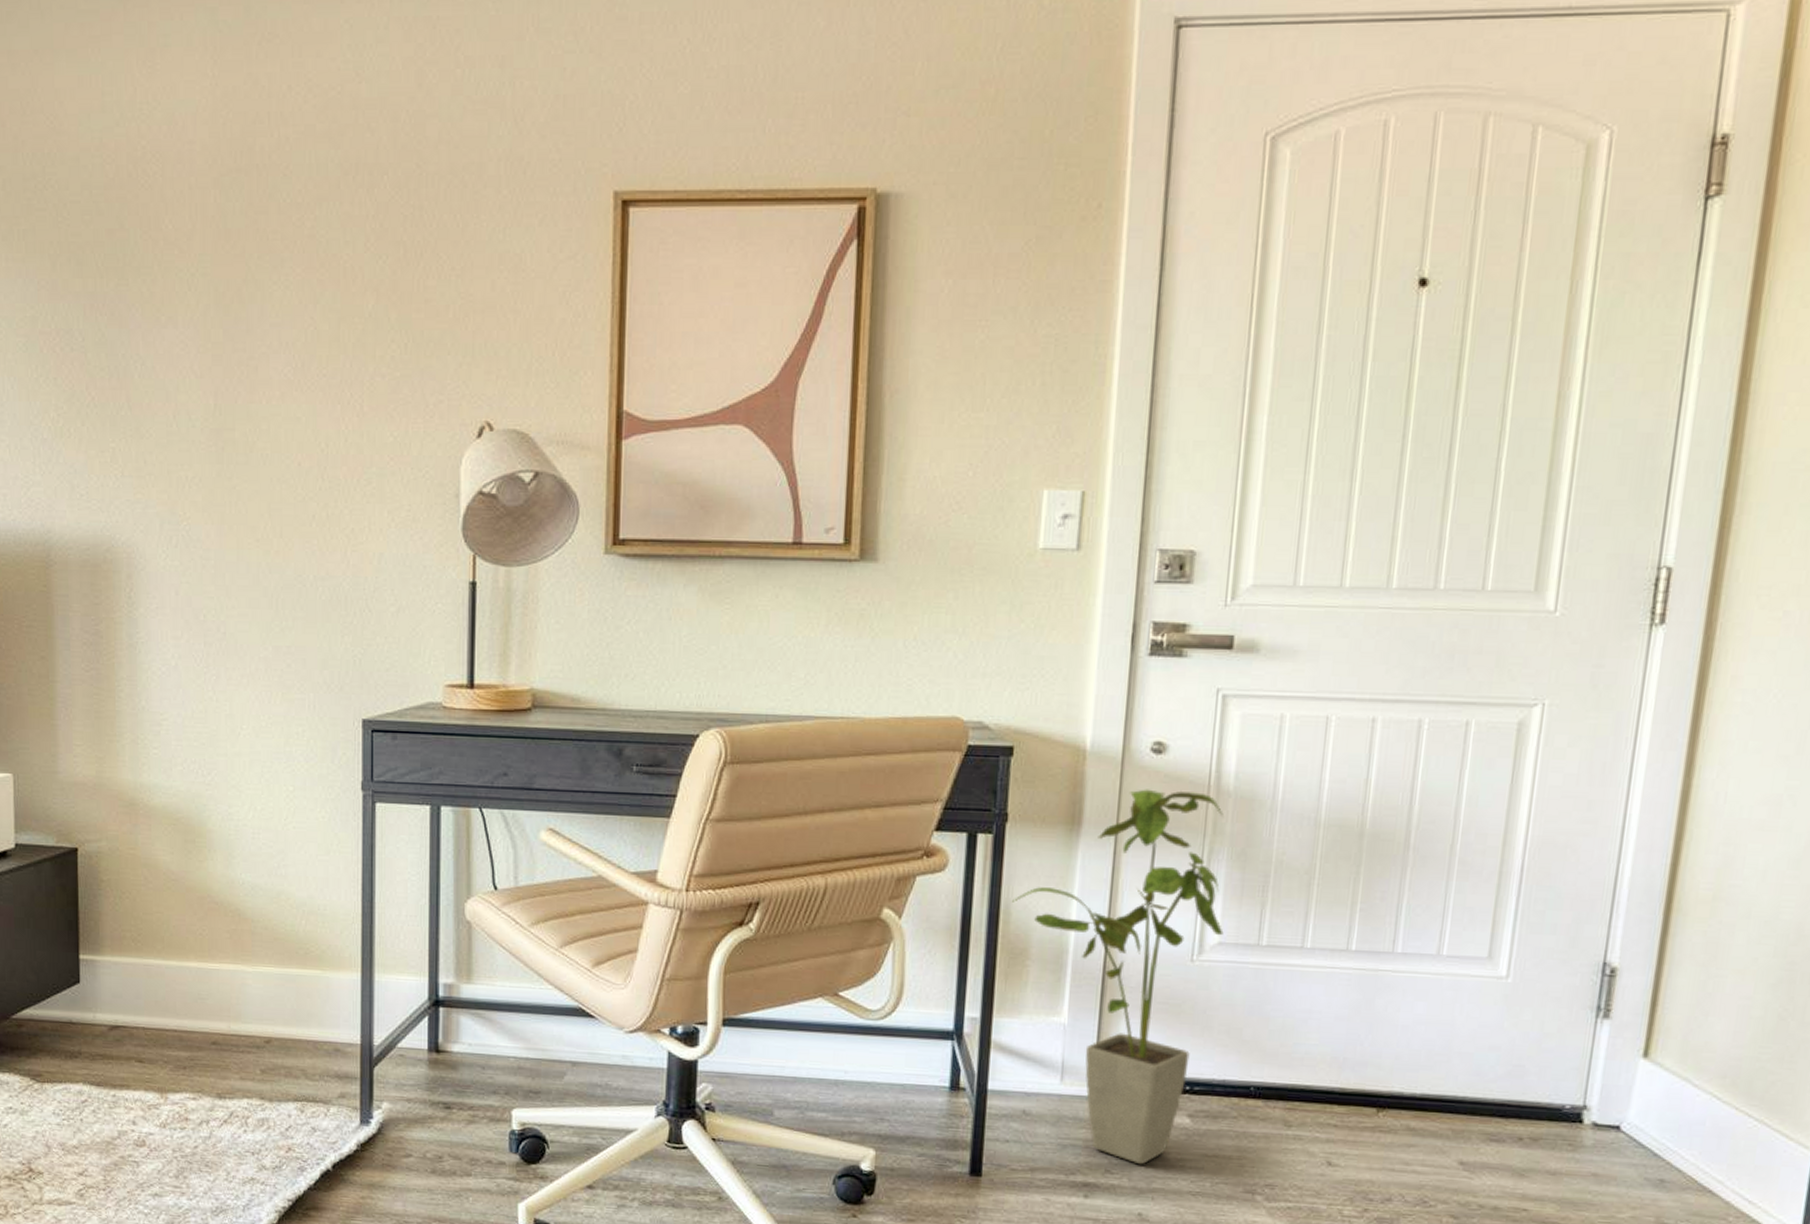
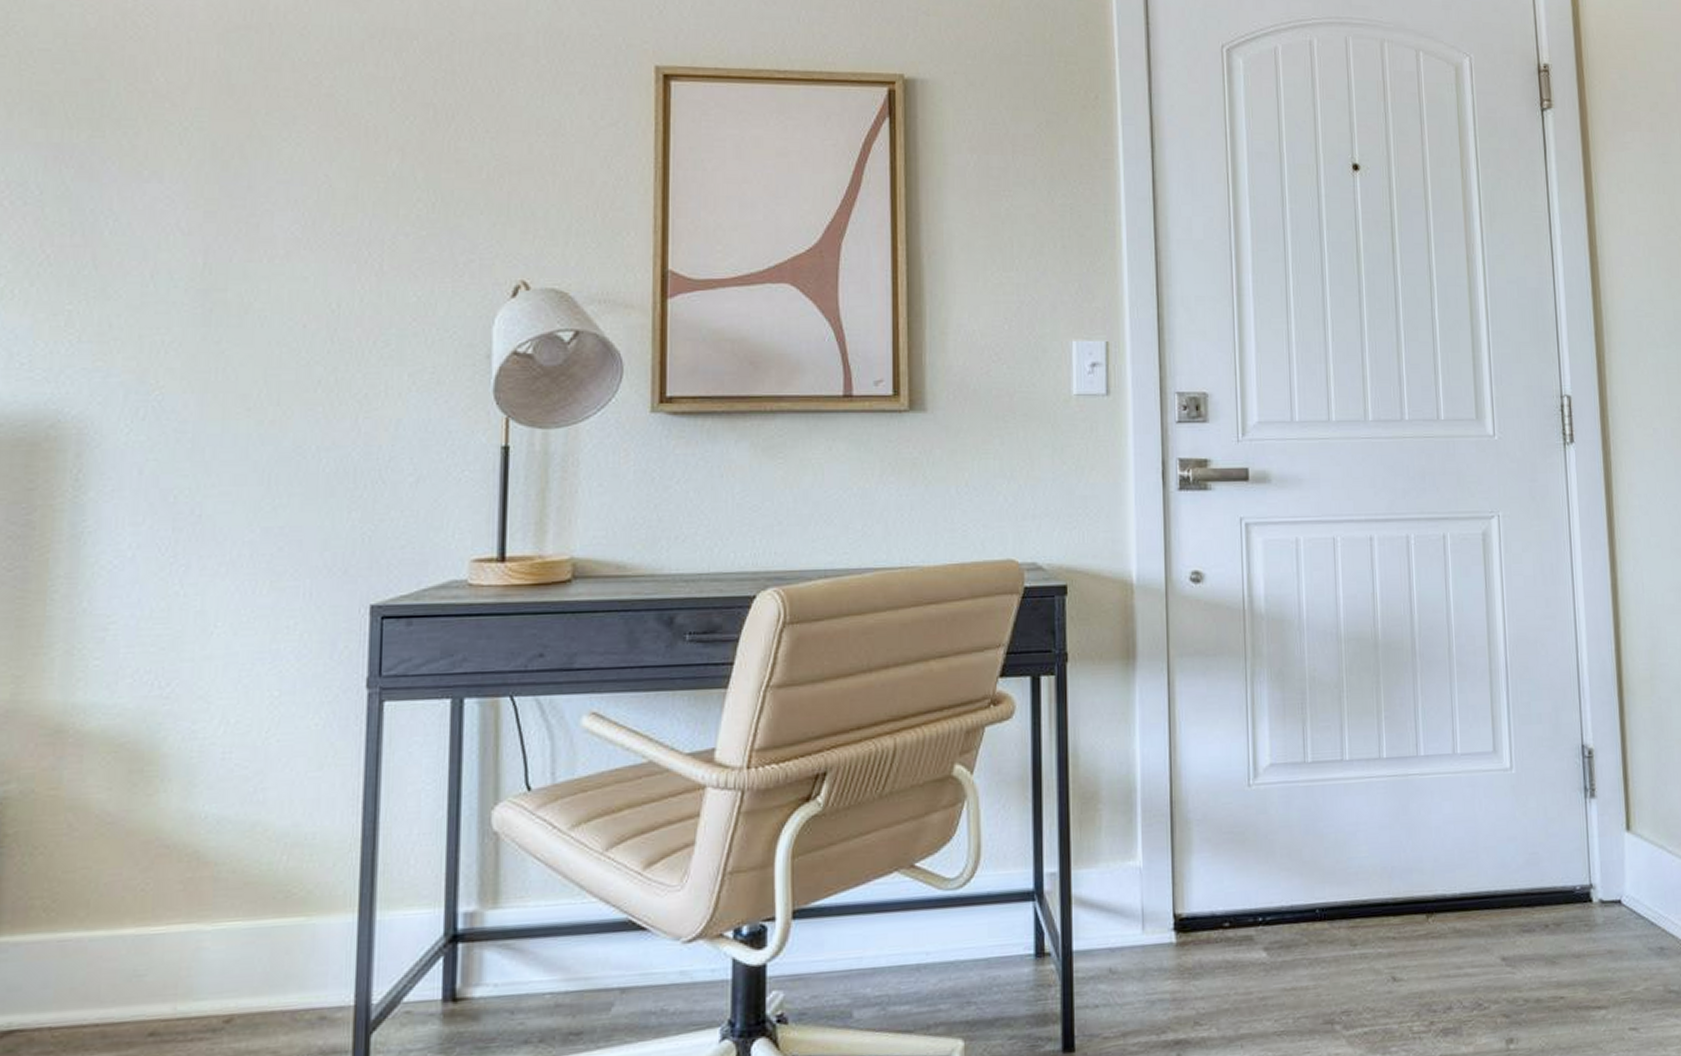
house plant: present [1012,789,1224,1165] -> none [1079,616,1273,1011]

